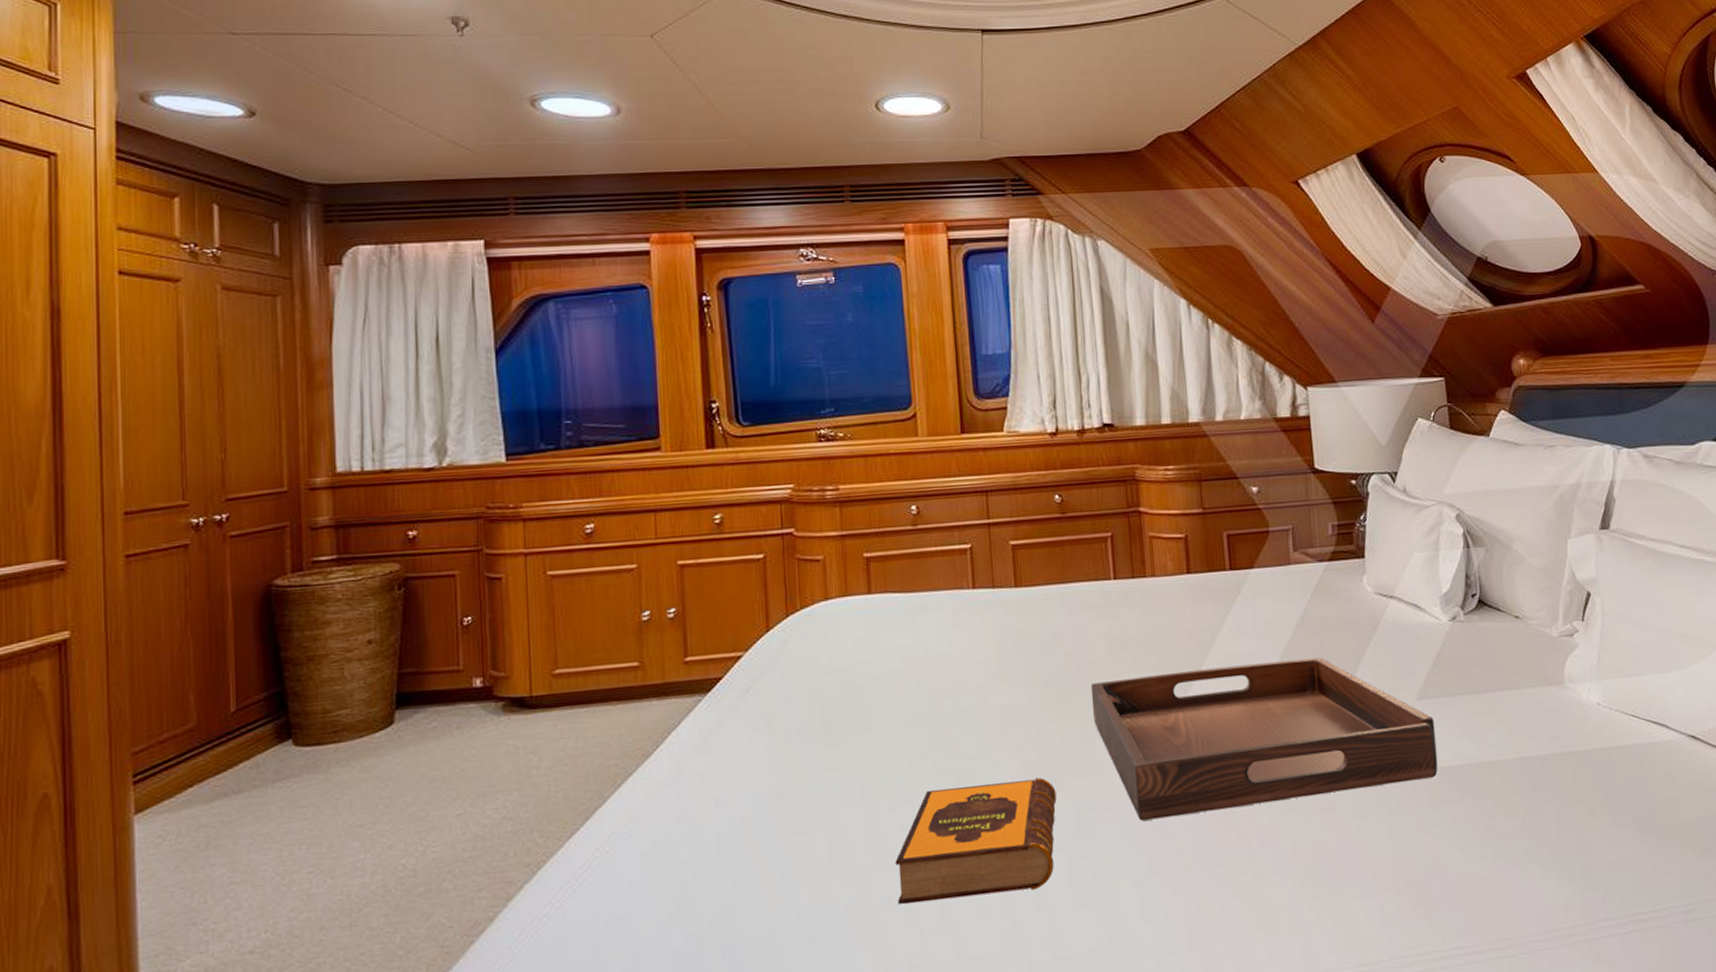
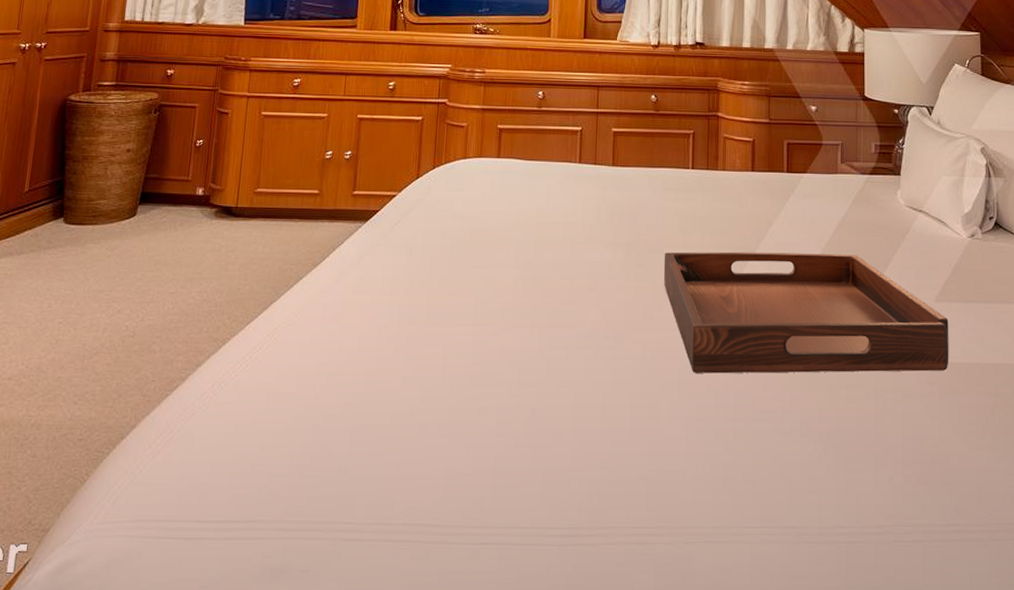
hardback book: present [895,777,1057,905] -> none [491,323,627,419]

